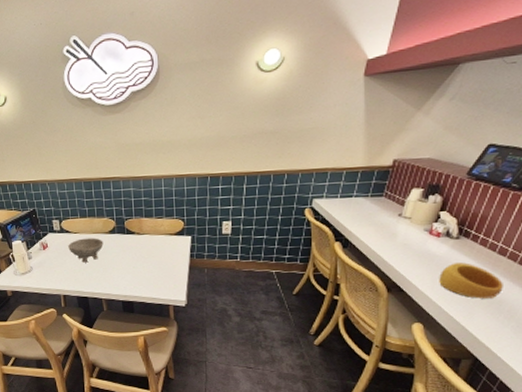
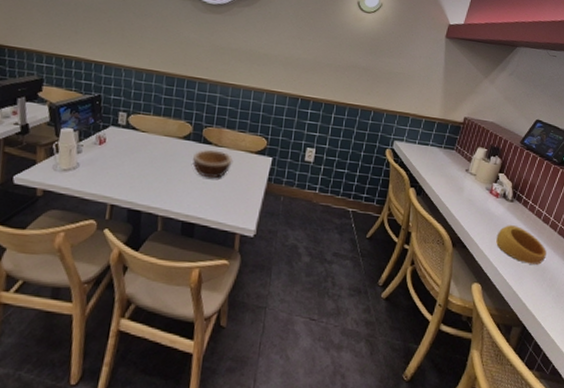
bowl: present [68,238,104,263] -> none [130,139,174,169]
bowl: none [121,238,156,263] -> present [193,149,234,179]

